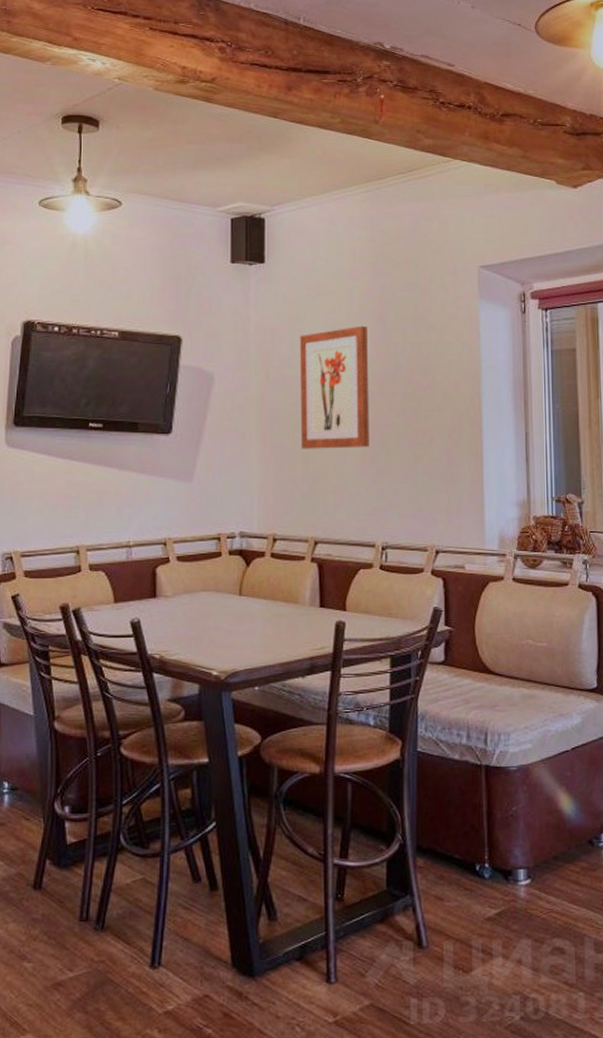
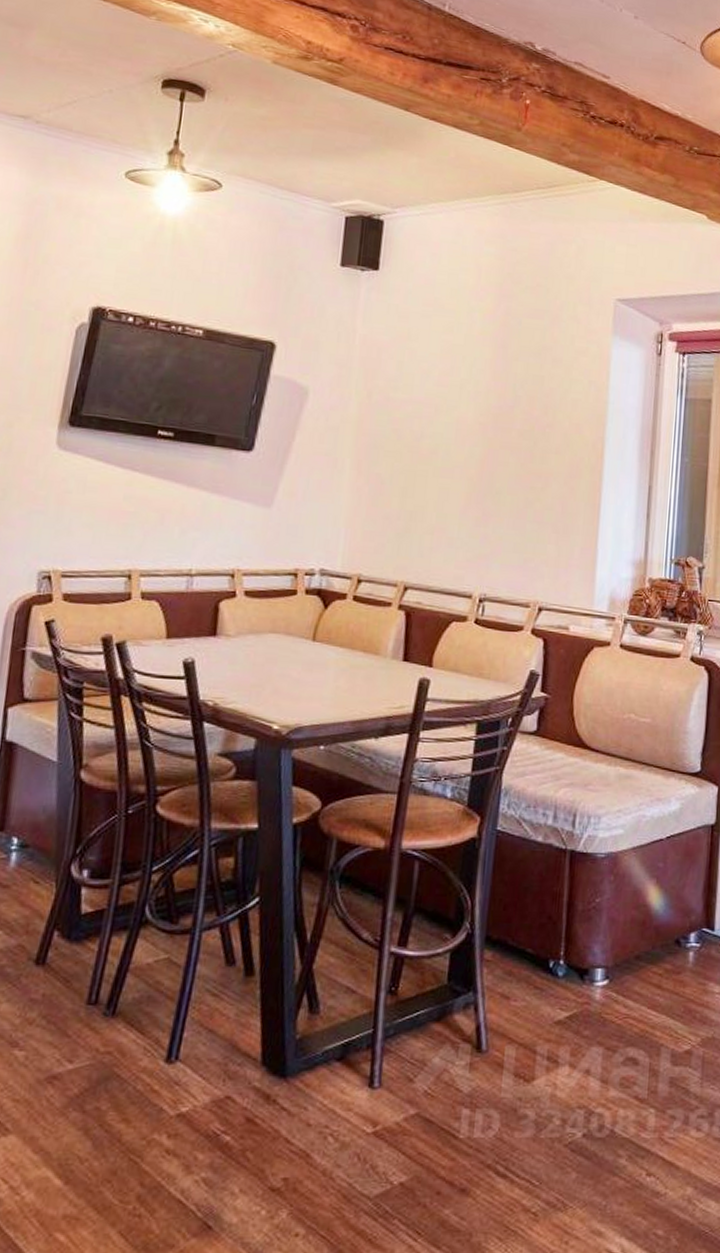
wall art: present [299,325,369,449] -> none [400,350,487,487]

